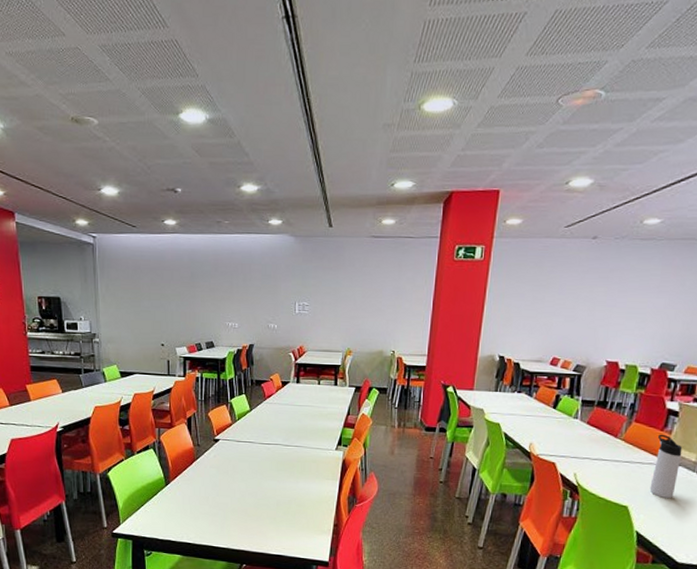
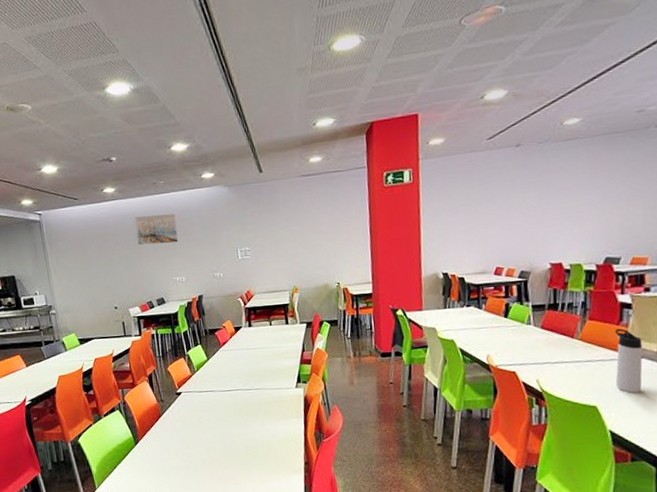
wall art: none [193,254,236,287] -> present [135,213,178,245]

